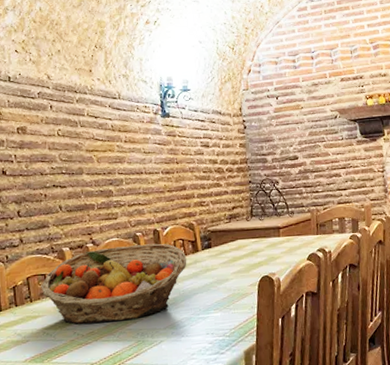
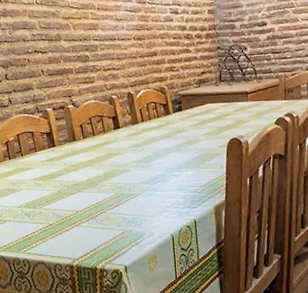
fruit basket: present [41,243,187,324] -> none [29,106,160,177]

